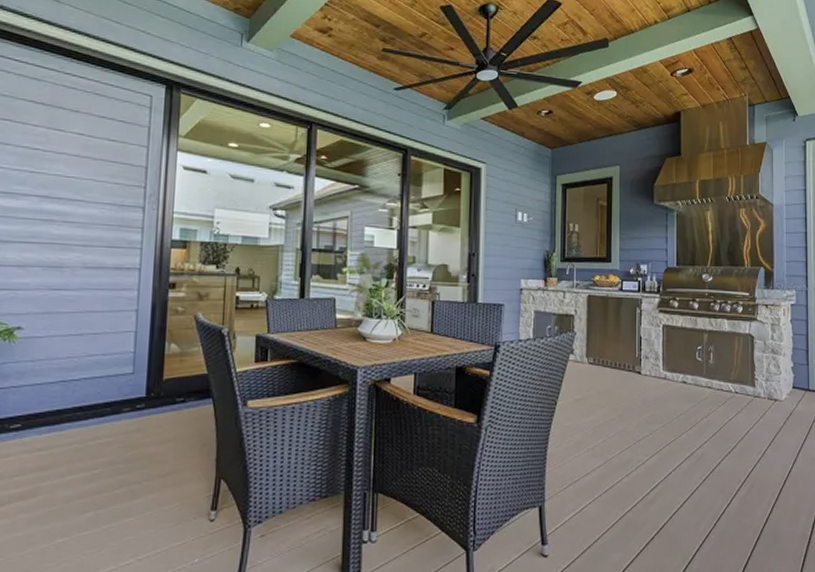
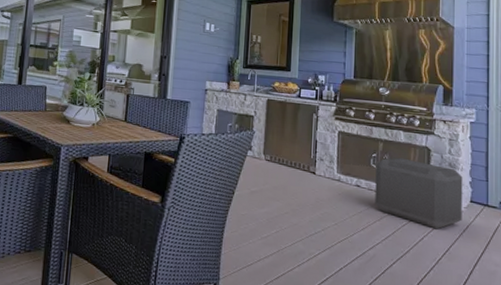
storage box: none [701,348,786,420] -> present [375,157,463,230]

